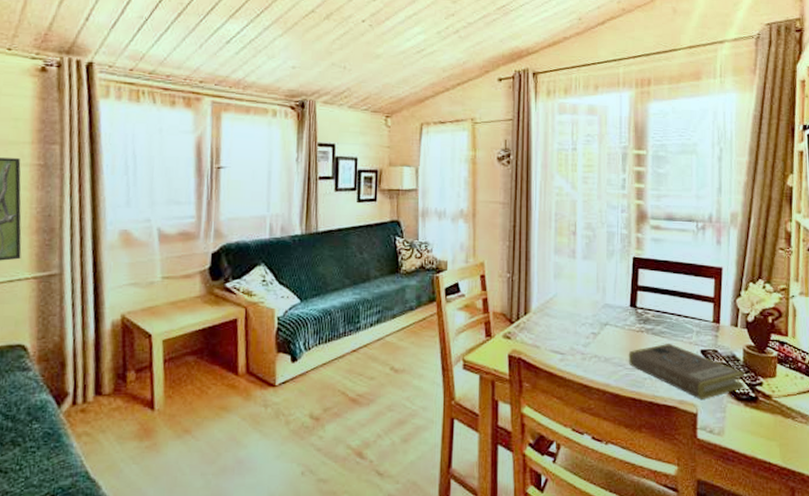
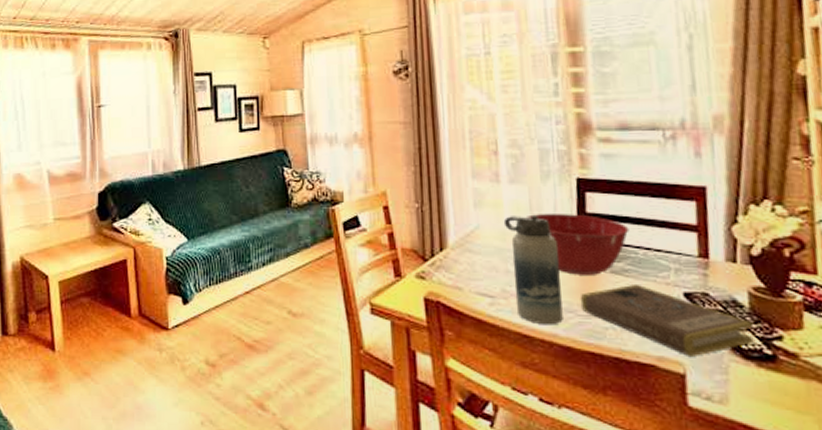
water bottle: none [576,286,615,377] -> present [503,214,563,325]
mixing bowl: none [594,286,667,336] -> present [527,214,630,275]

